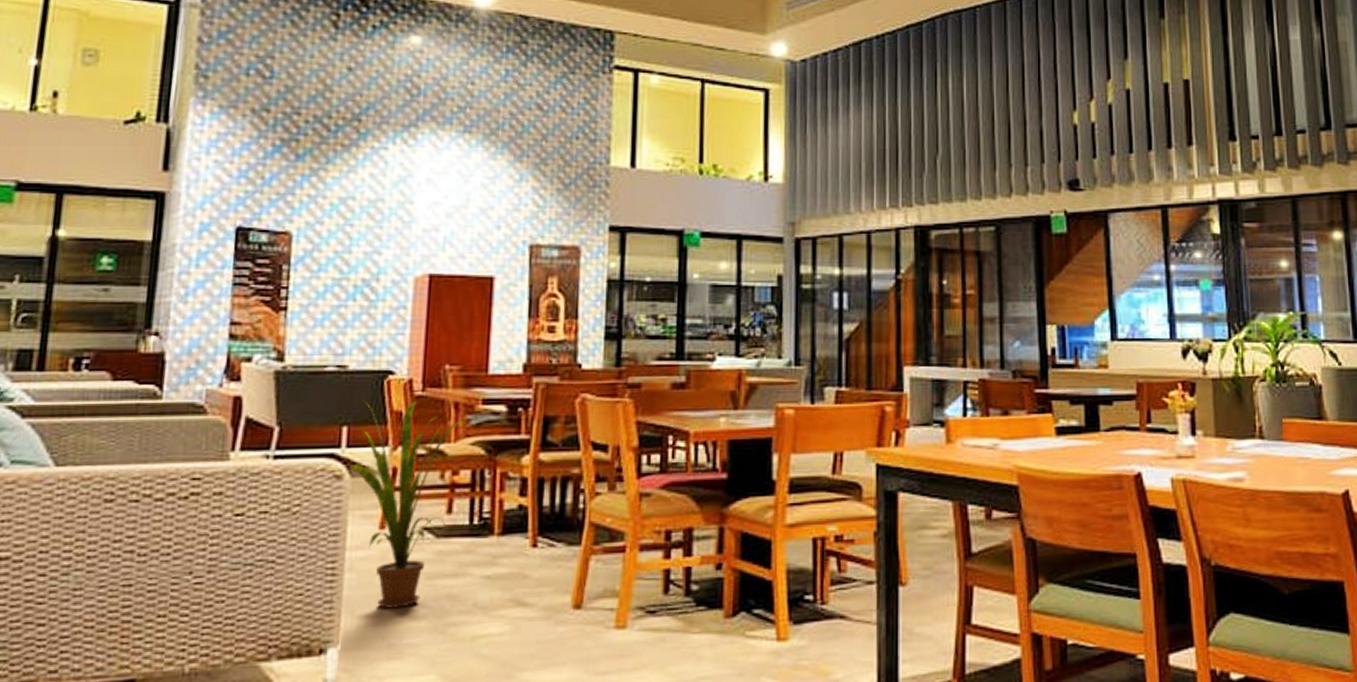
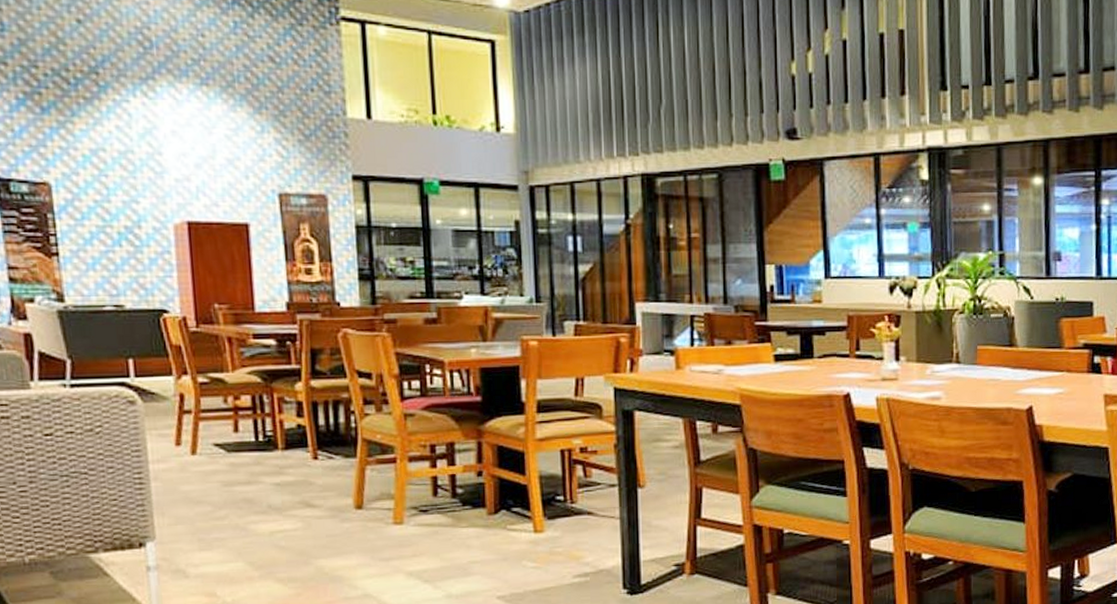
house plant: present [349,399,471,609] -> none [140,335,245,510]

